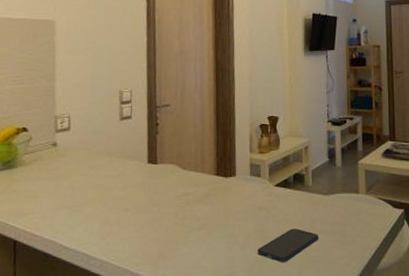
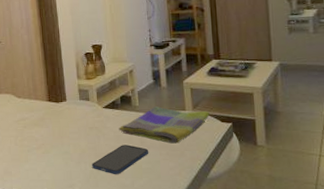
dish towel: none [289,187,382,229] -> present [119,106,210,144]

